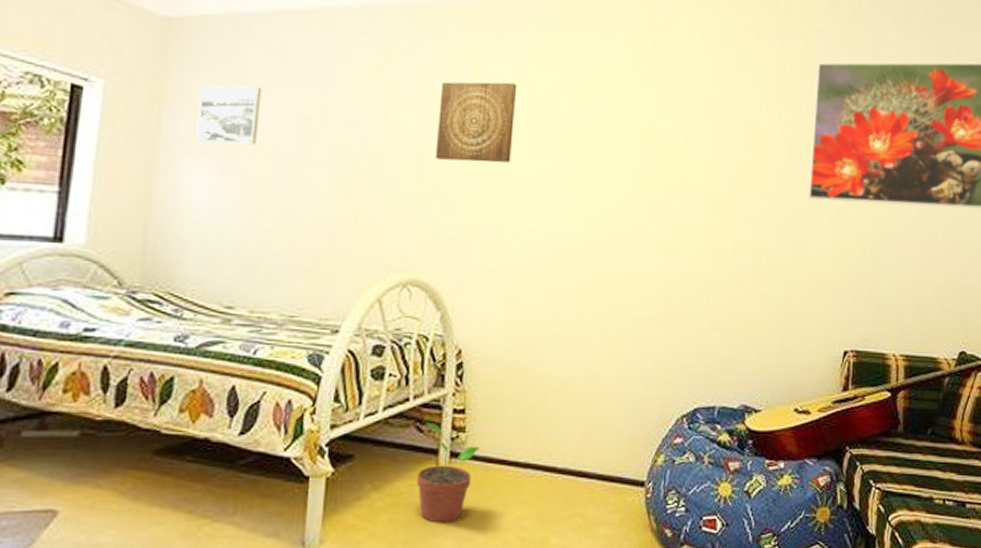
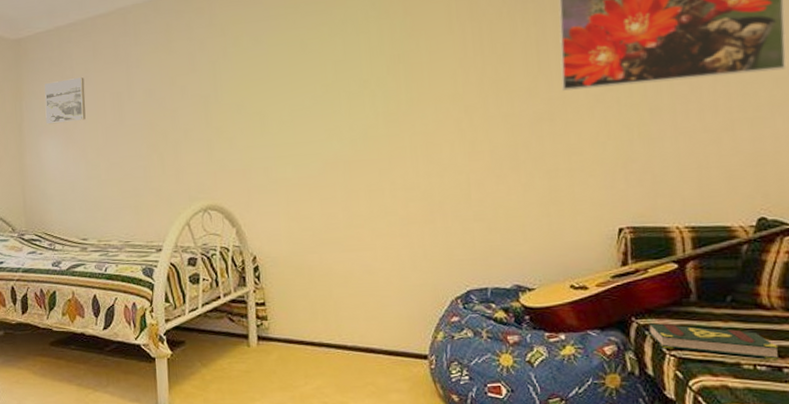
potted plant: present [416,423,480,524] -> none [233,314,281,392]
wall art: present [435,81,518,163] -> none [213,37,276,109]
book: none [860,454,964,496] -> present [649,323,779,361]

